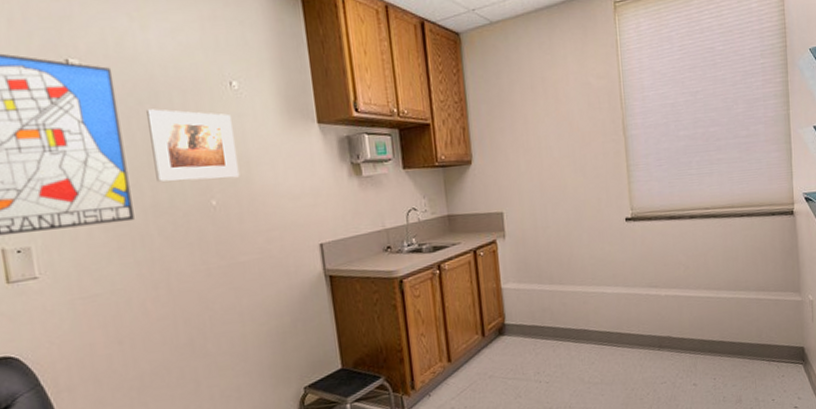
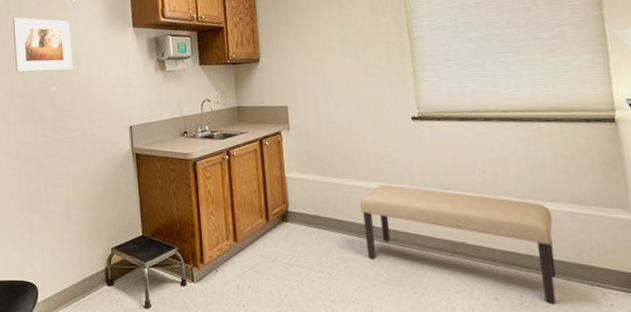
bench: none [576,287,743,382] -> present [360,184,556,303]

